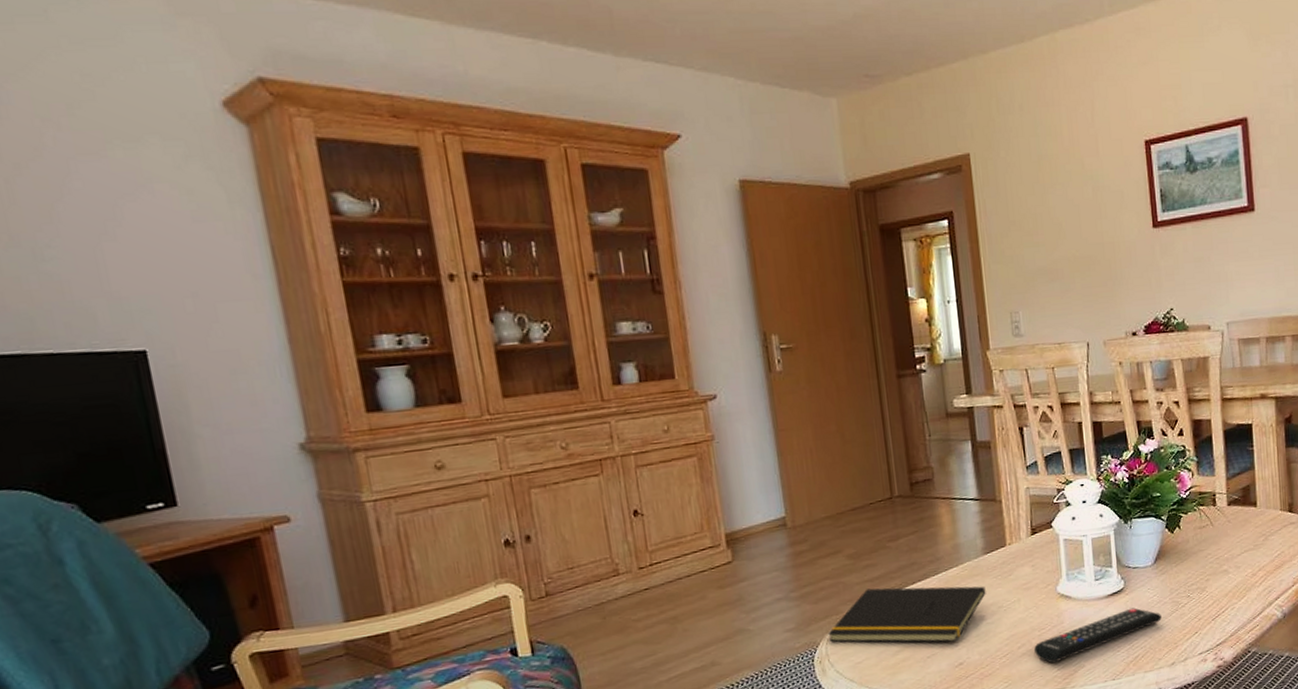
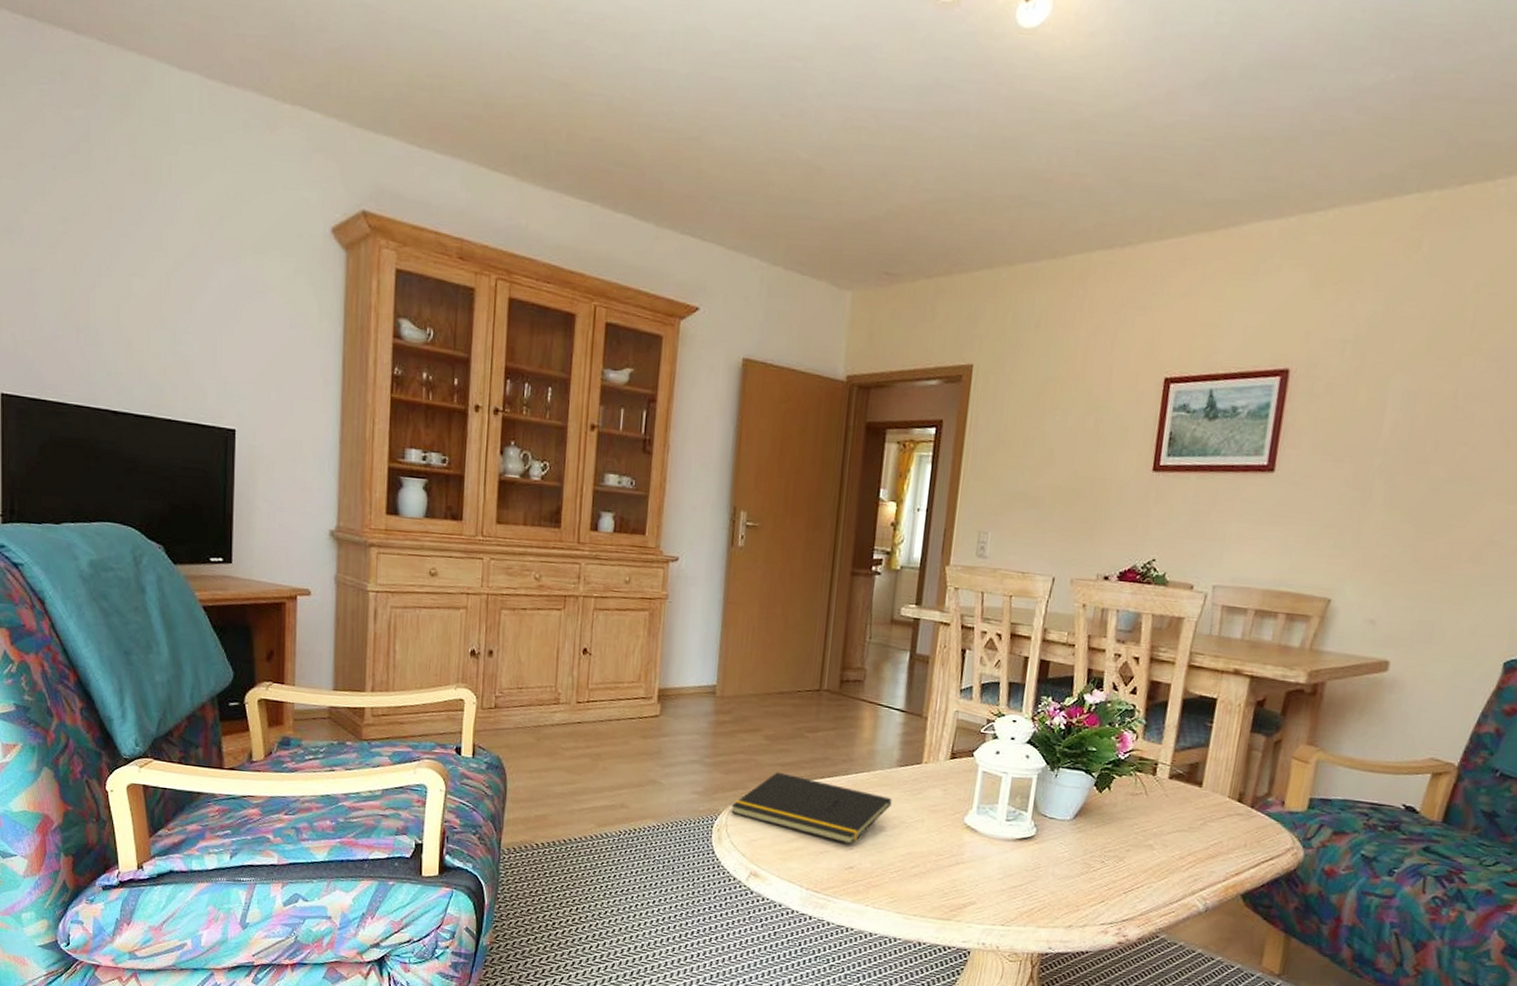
remote control: present [1033,607,1162,664] -> none [926,858,1069,892]

